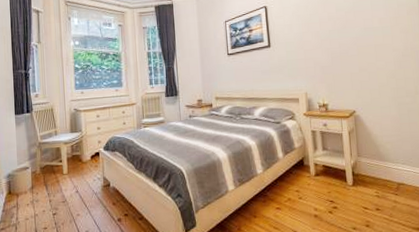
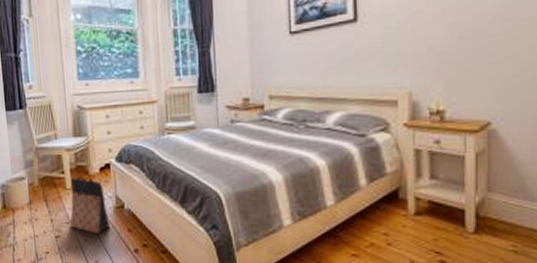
bag: none [65,164,99,209] -> present [69,177,111,234]

